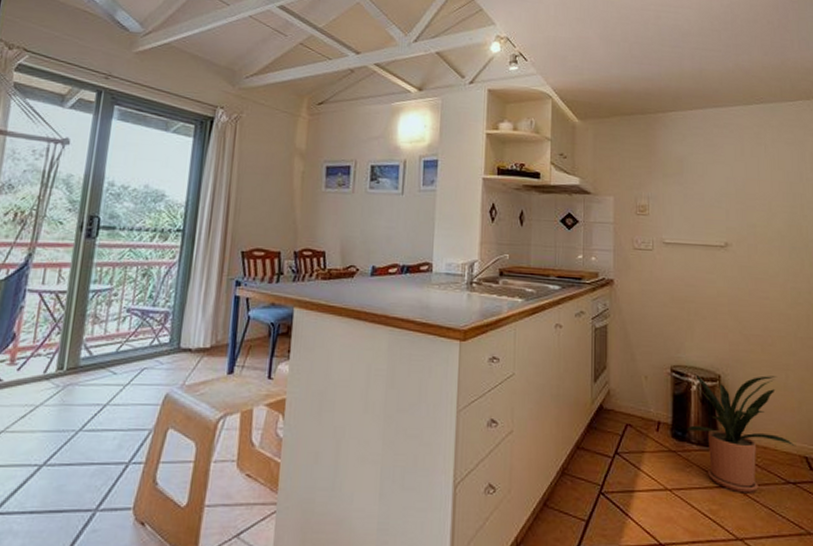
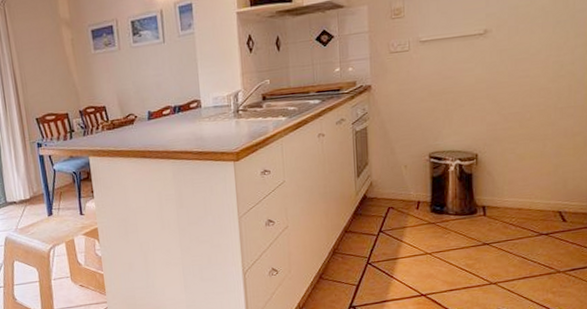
house plant: present [671,374,795,494] -> none [429,147,549,248]

